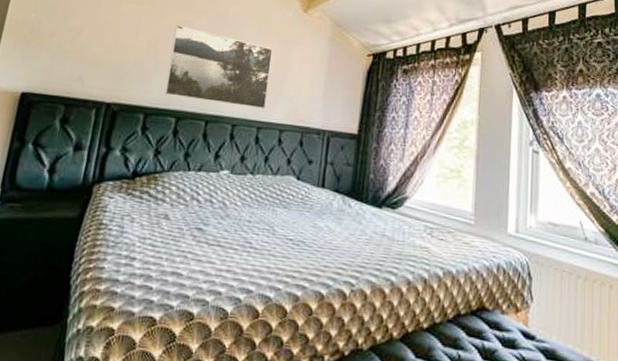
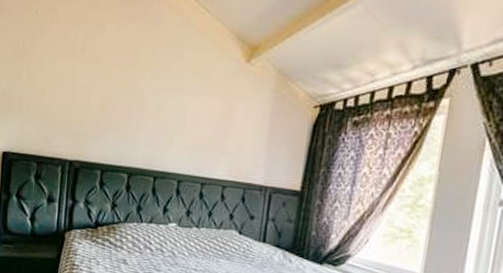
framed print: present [165,24,273,110] -> none [117,83,215,166]

